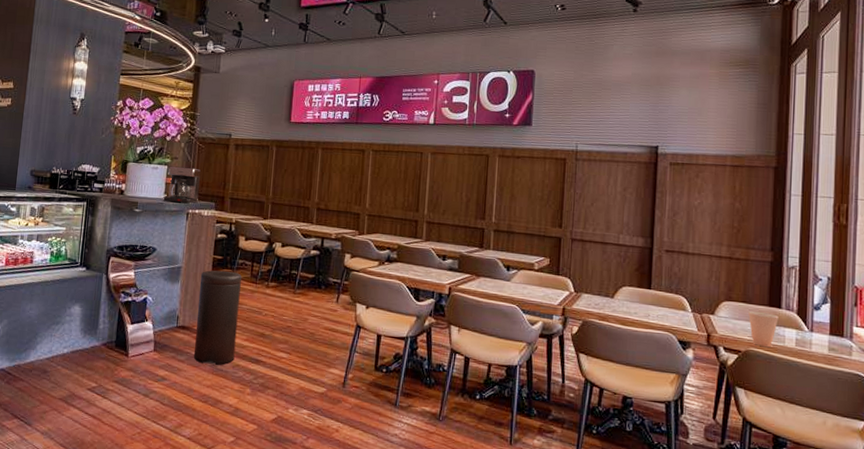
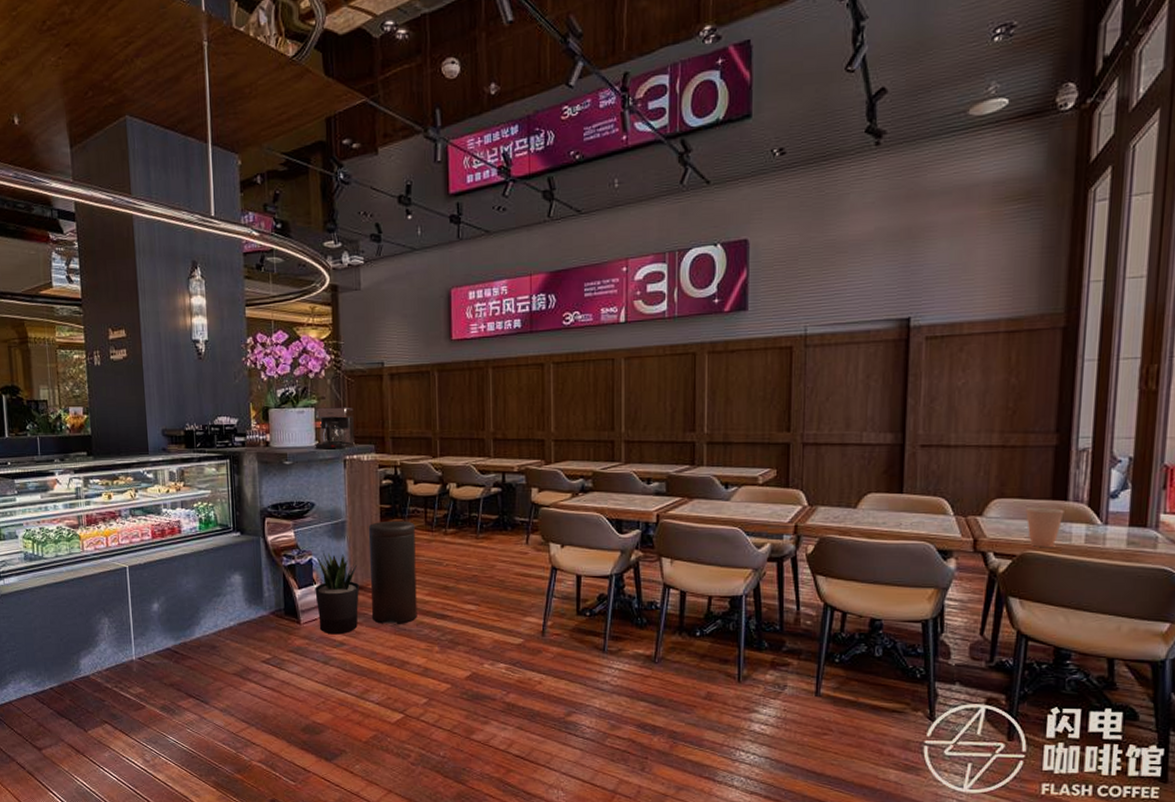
planter: none [145,291,187,370] -> present [315,550,360,635]

